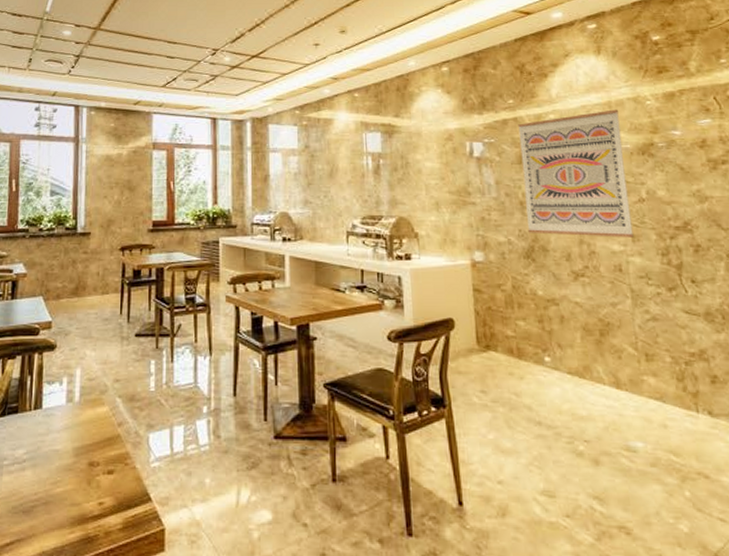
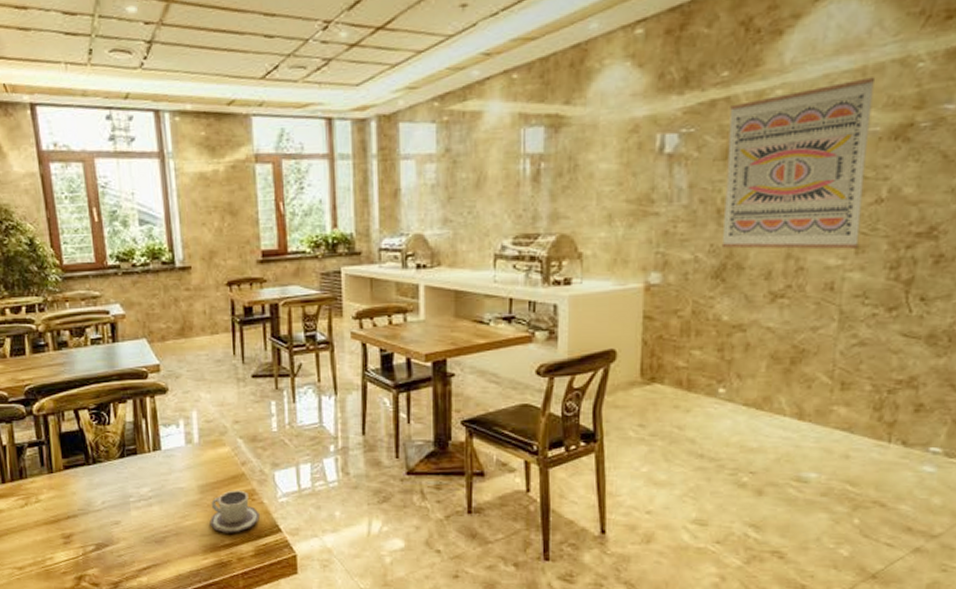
cup: none [80,453,131,502] -> present [209,490,260,533]

